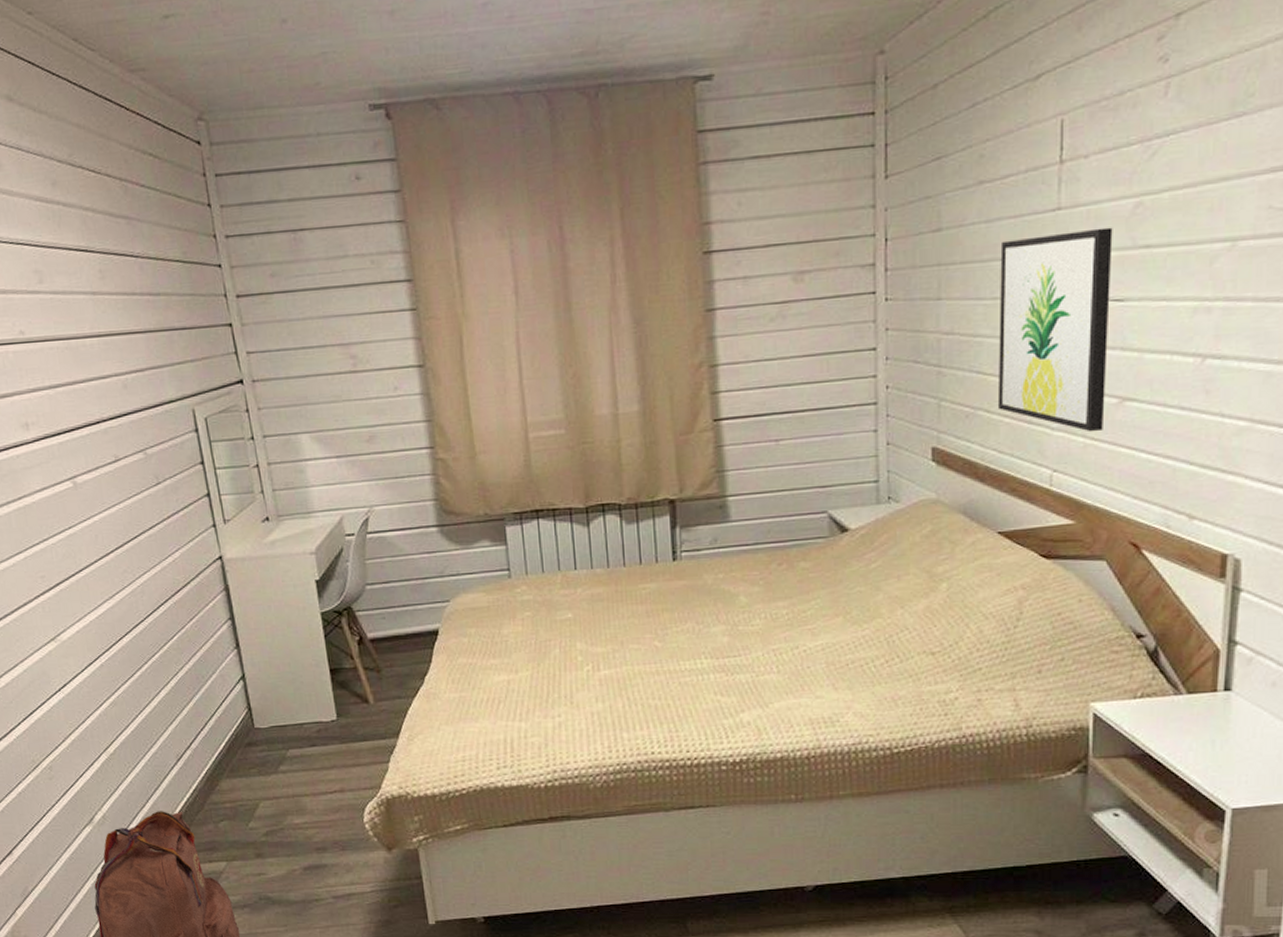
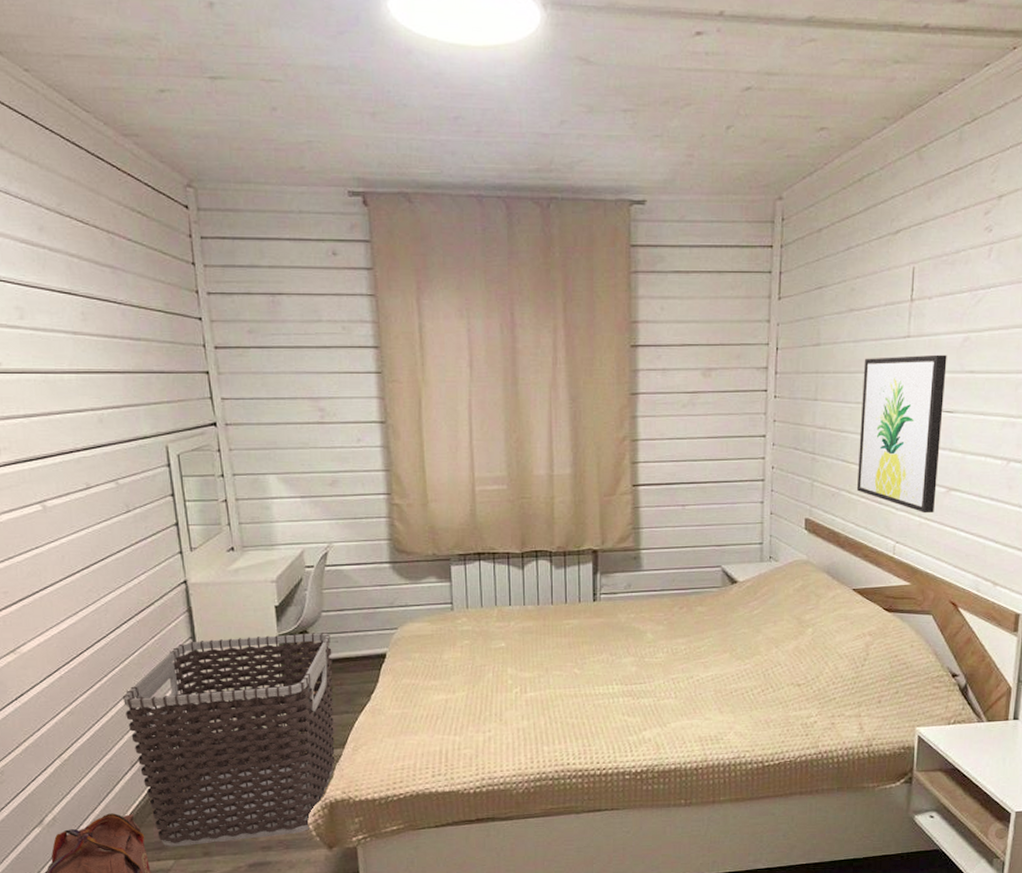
clothes hamper: none [163,608,390,848] -> present [122,633,335,847]

